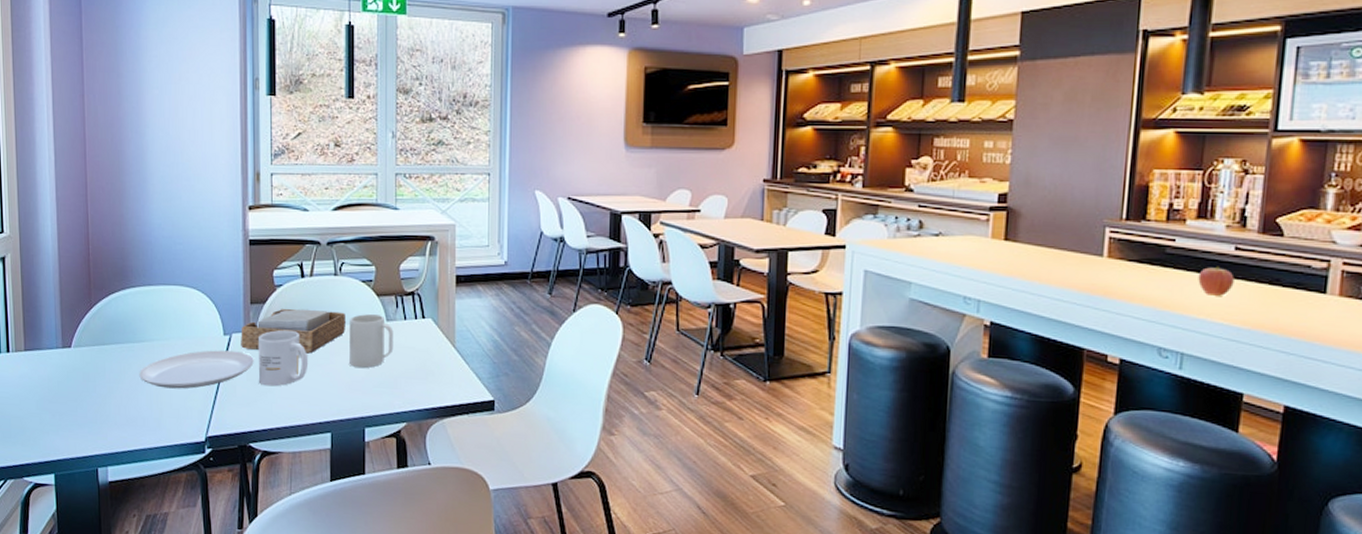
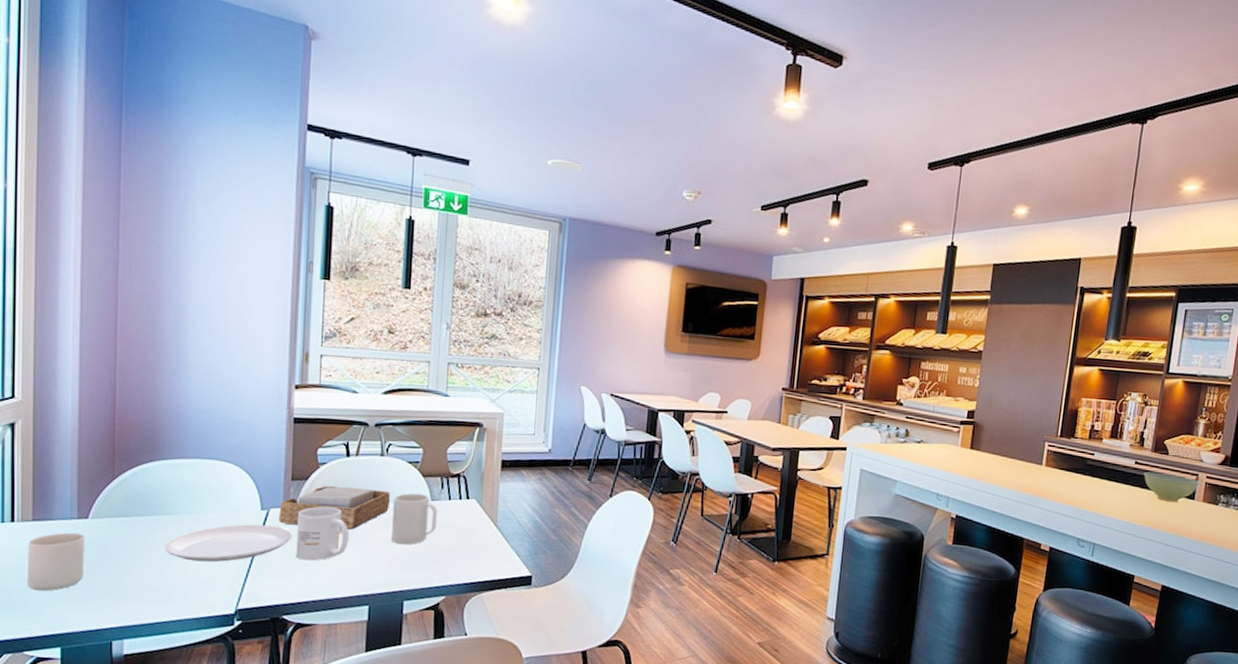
cup: none [22,361,70,419] -> present [26,532,86,591]
fruit: present [1198,266,1235,296] -> none [1108,476,1134,499]
bowl: none [1248,259,1333,297] -> present [1143,471,1200,502]

